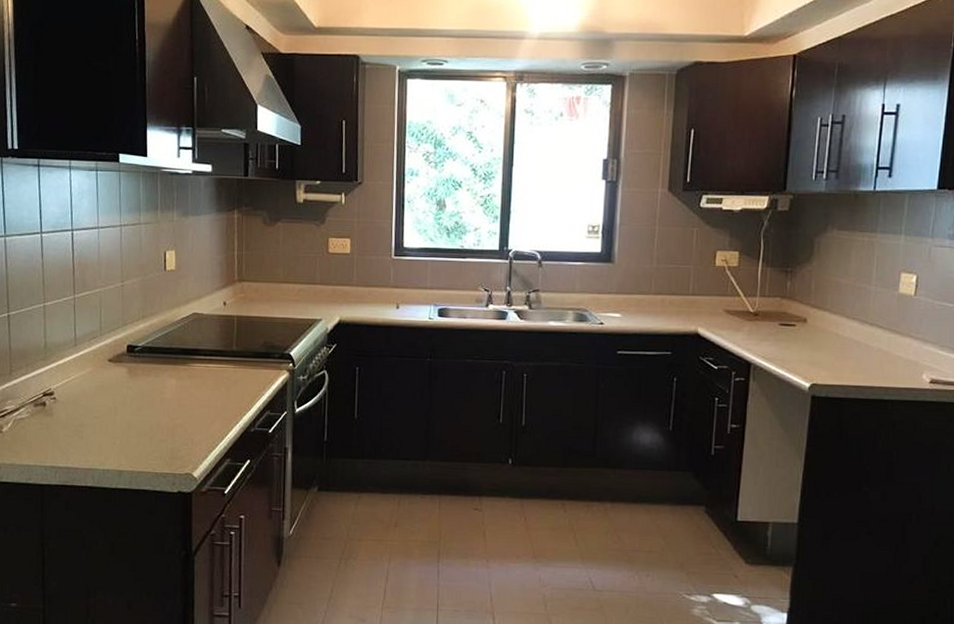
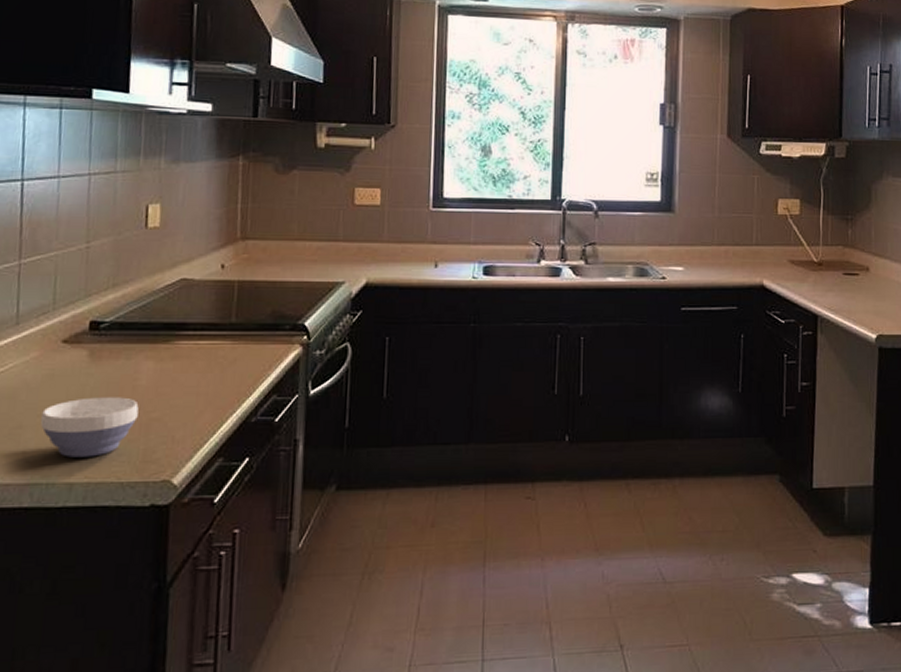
bowl: none [97,405,166,452] -> present [41,397,139,458]

